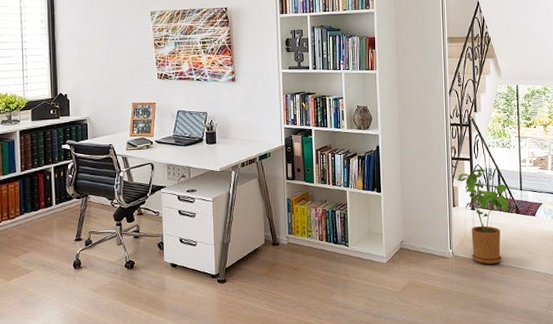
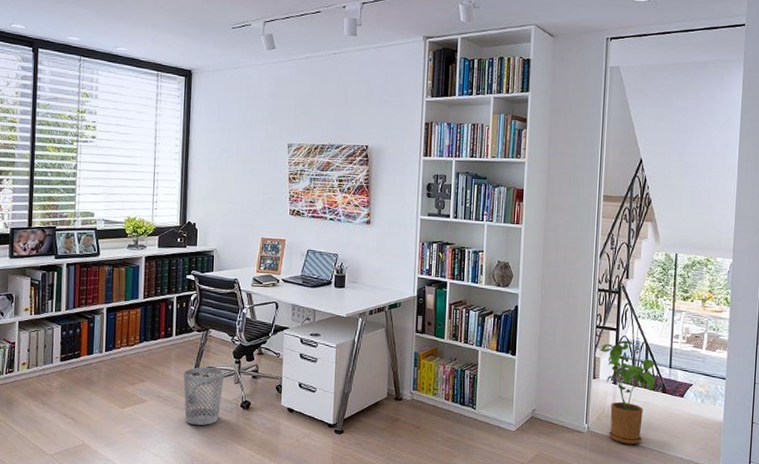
wastebasket: none [67,231,107,289] -> present [183,366,225,425]

